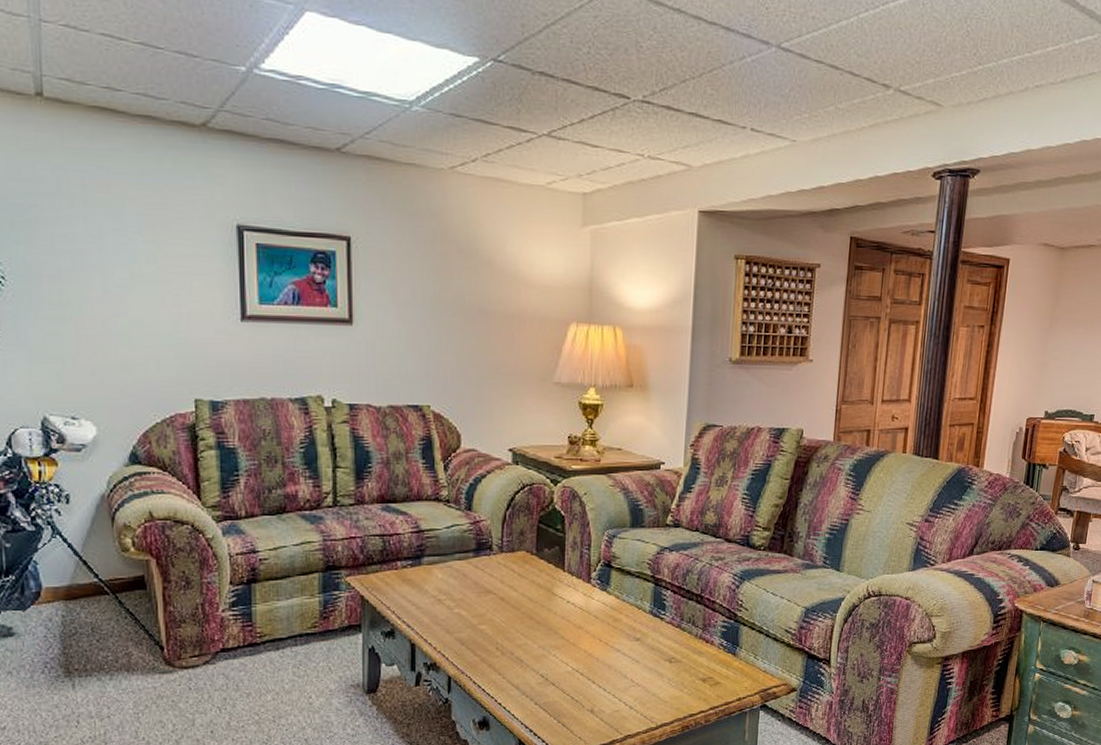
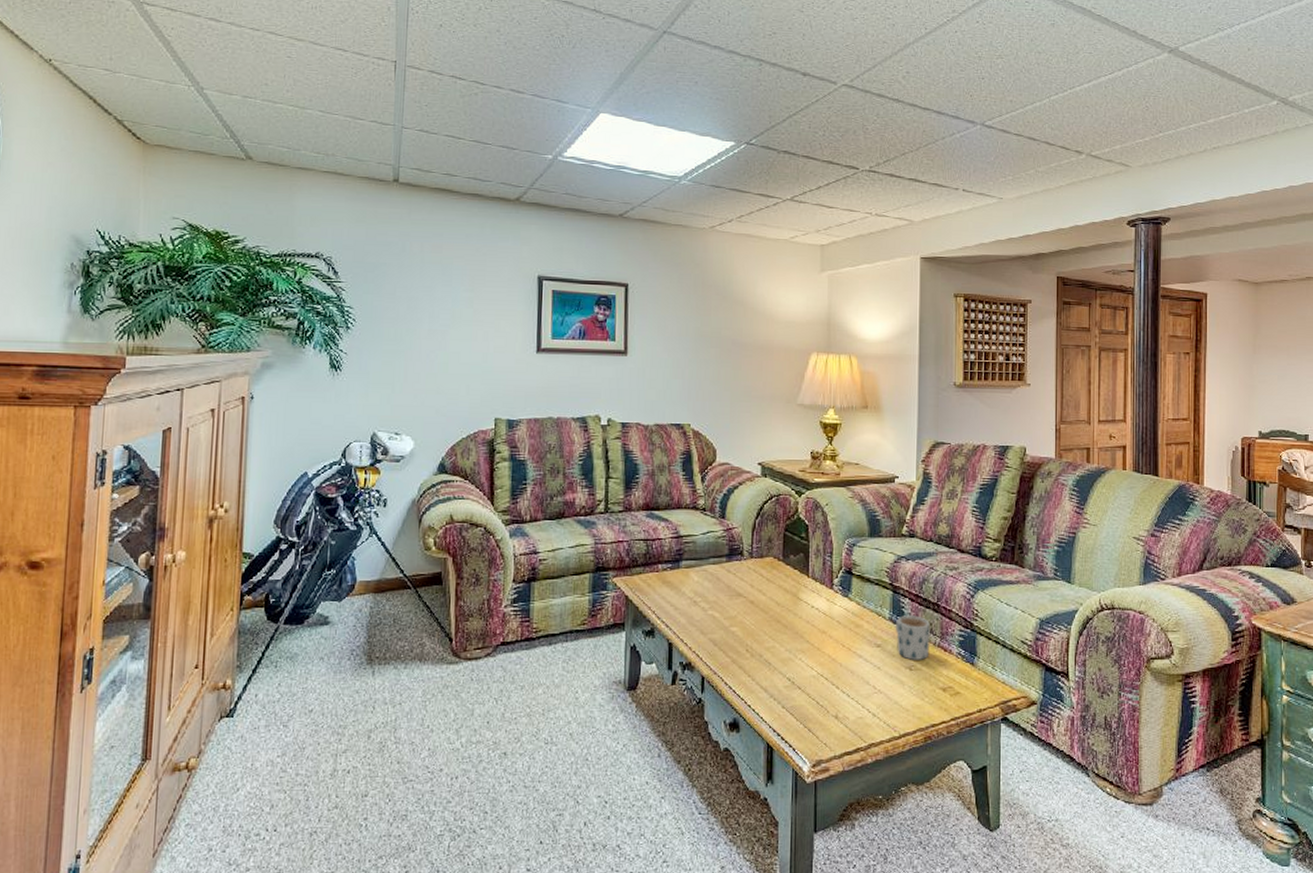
mug: none [655,608,692,652] -> present [895,615,930,660]

